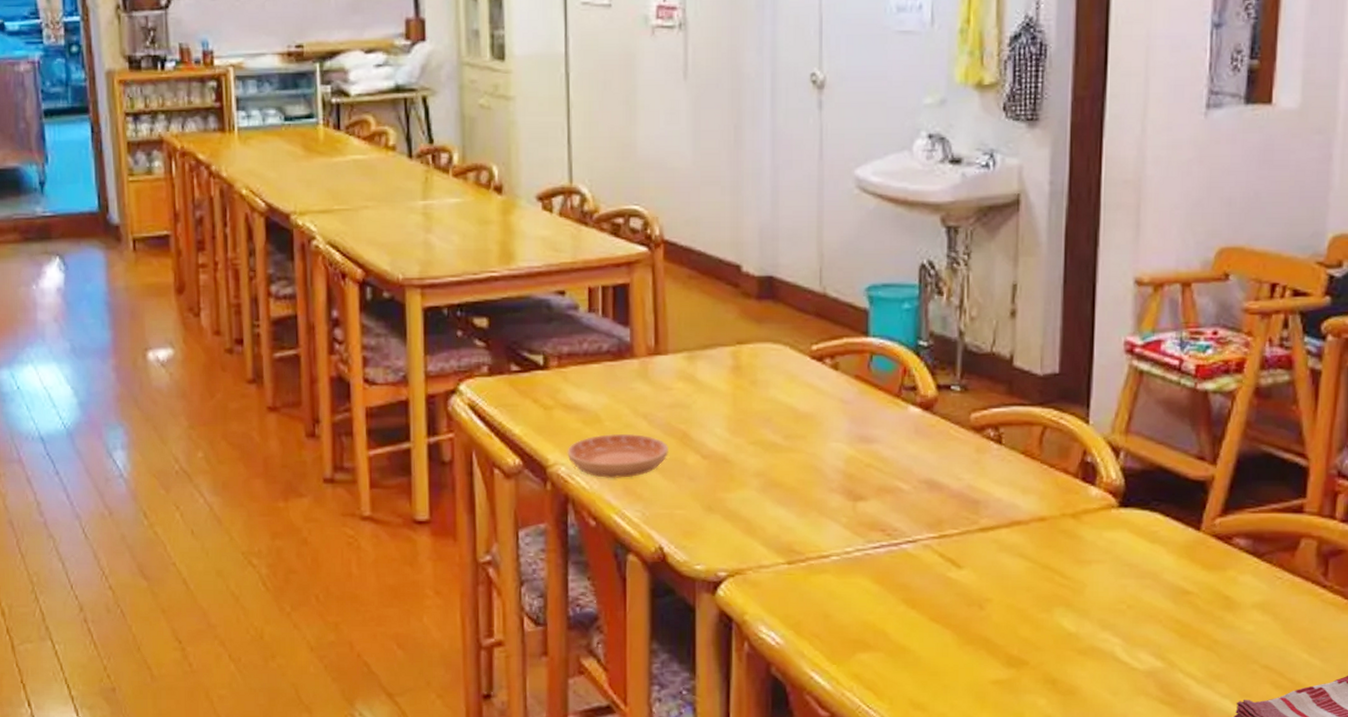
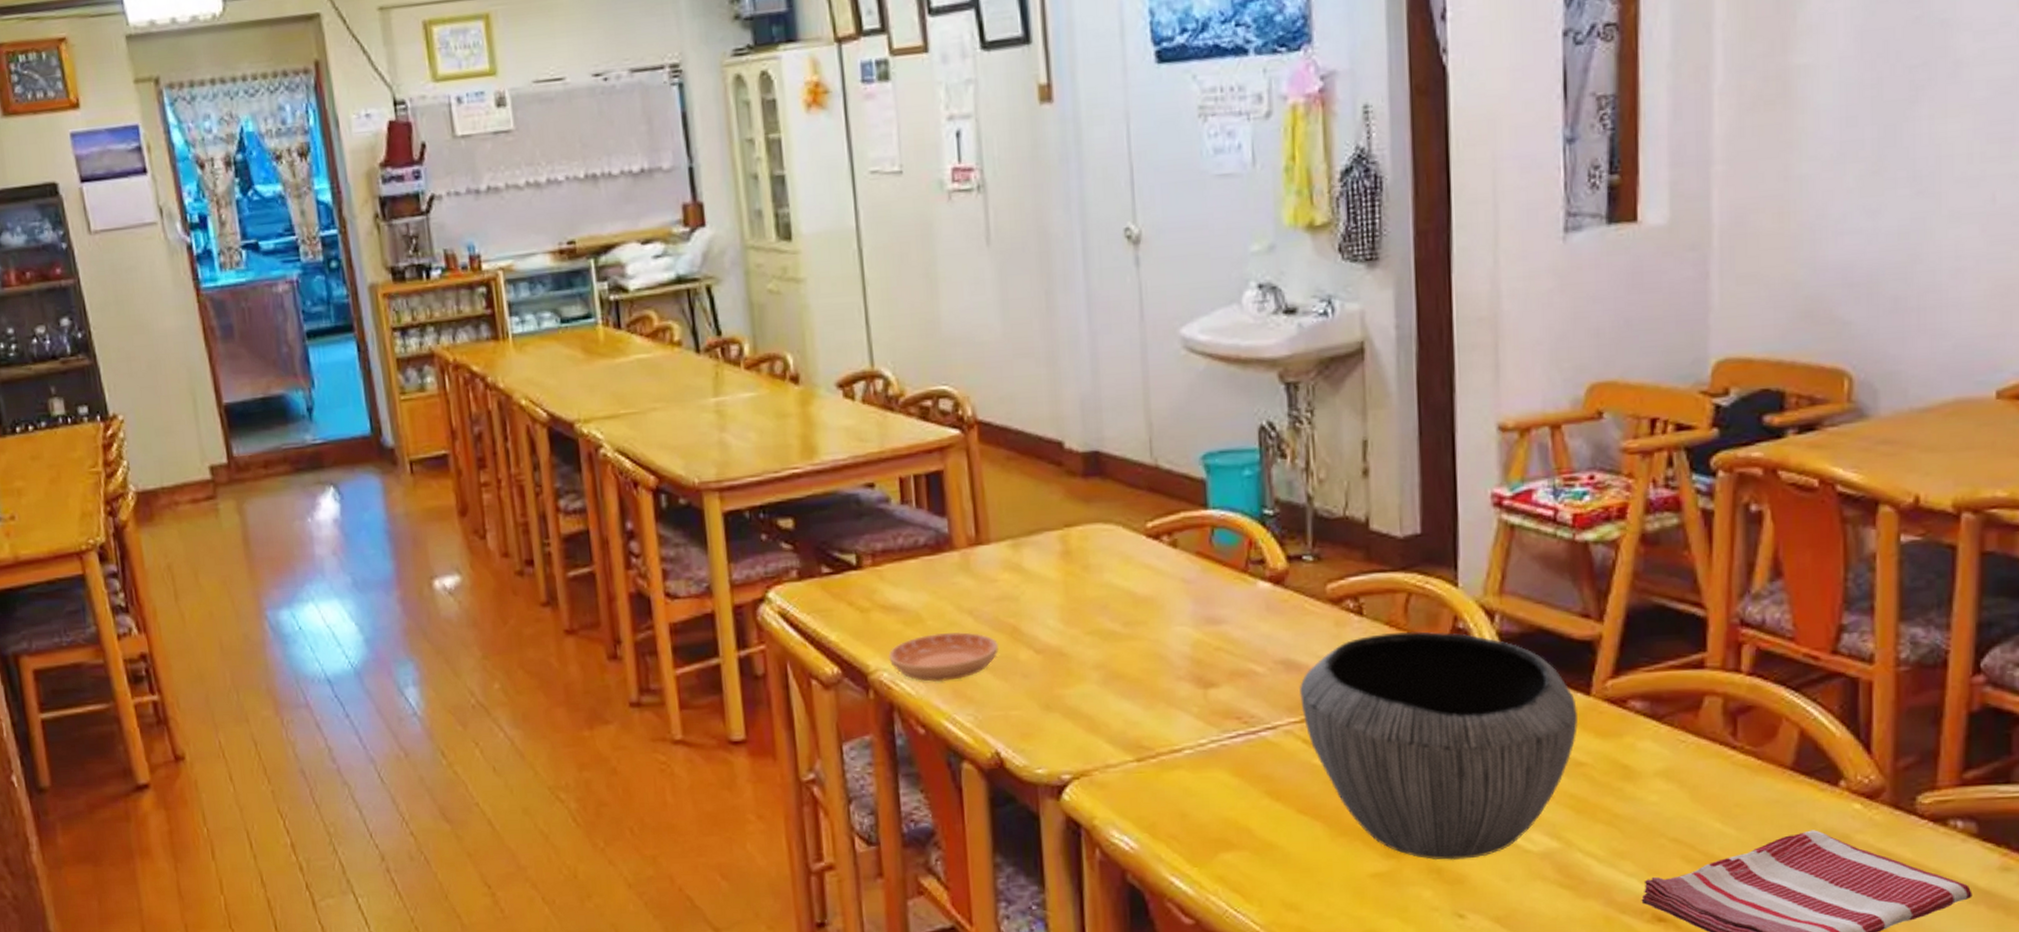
bowl: none [939,461,1188,673] -> present [1298,631,1579,861]

